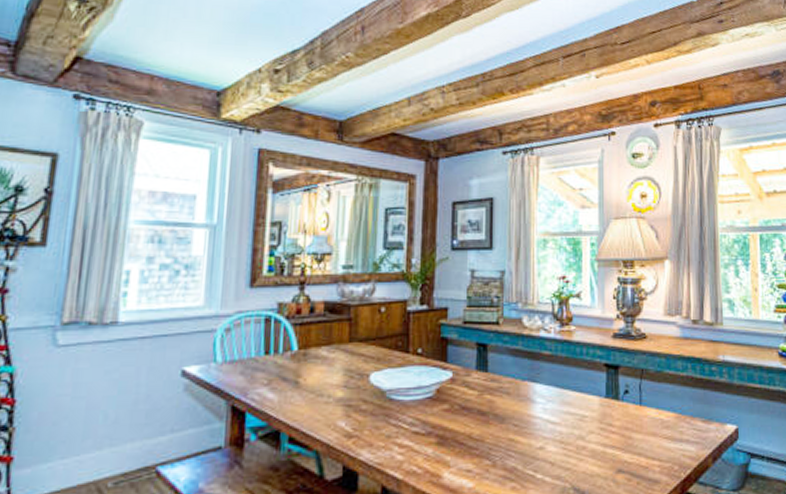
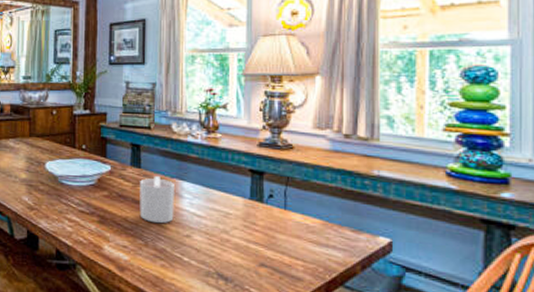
candle: none [486,380,526,437] -> present [139,176,174,224]

